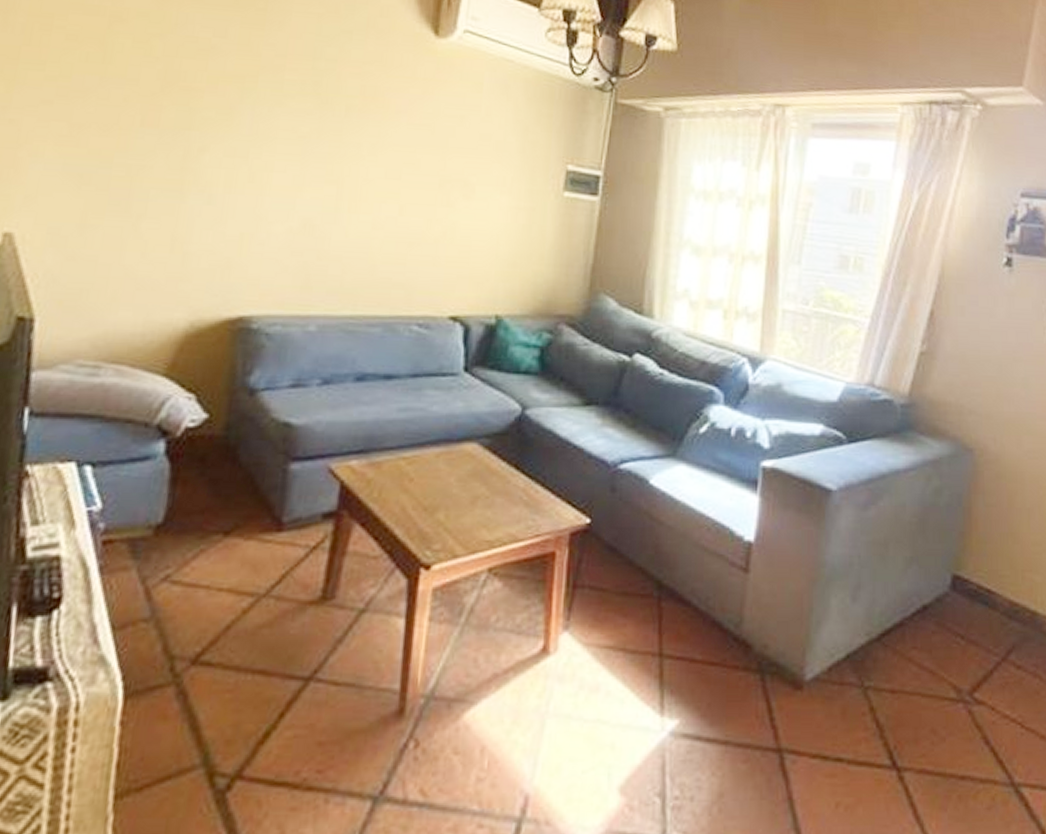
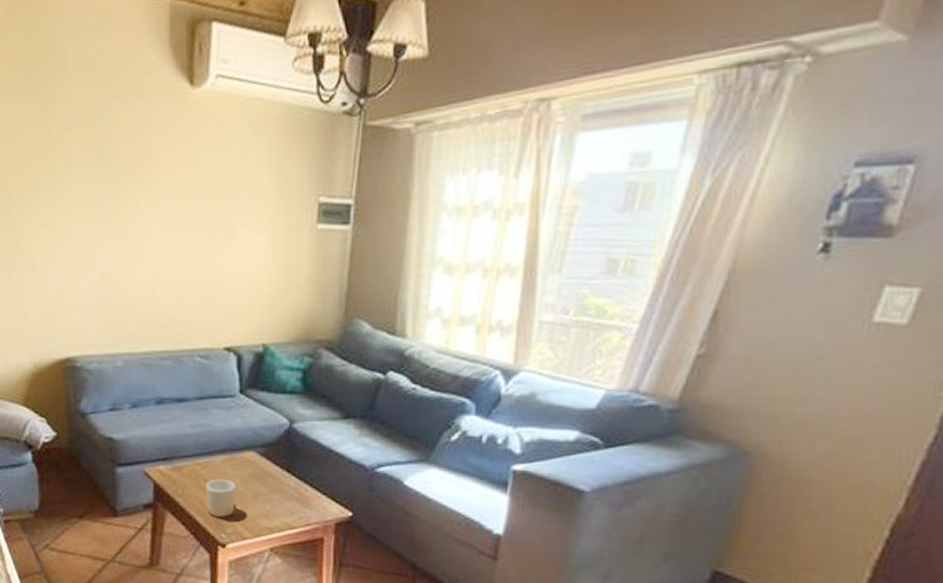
mug: none [409,478,450,528] -> present [205,479,236,517]

